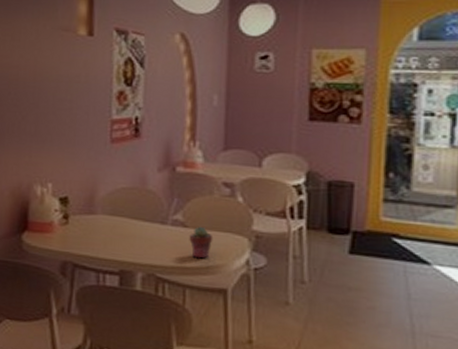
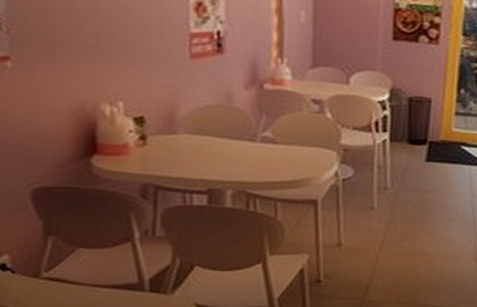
potted succulent: present [189,226,213,259] -> none [279,142,303,173]

